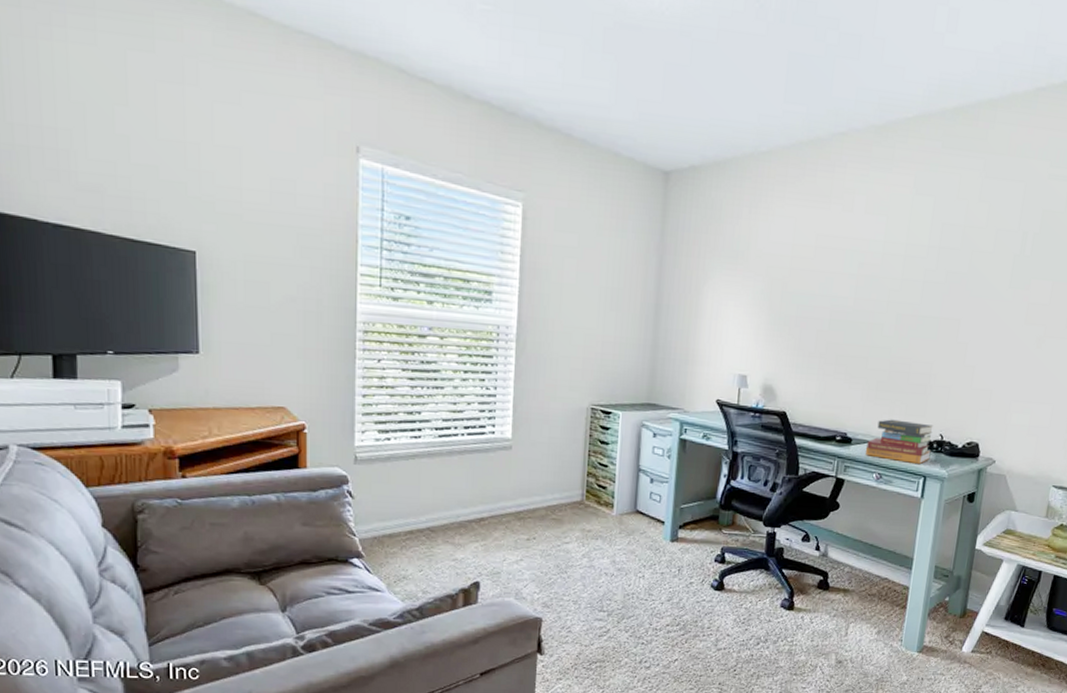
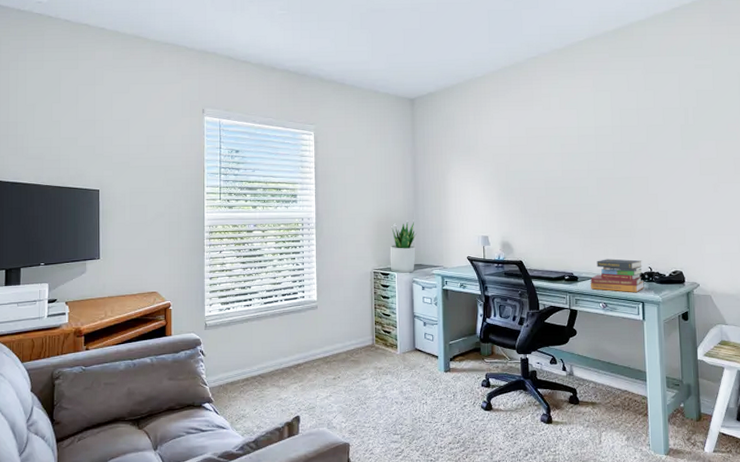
planter: none [613,345,653,414] -> present [390,222,416,273]

